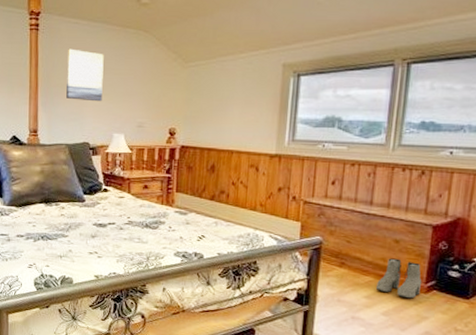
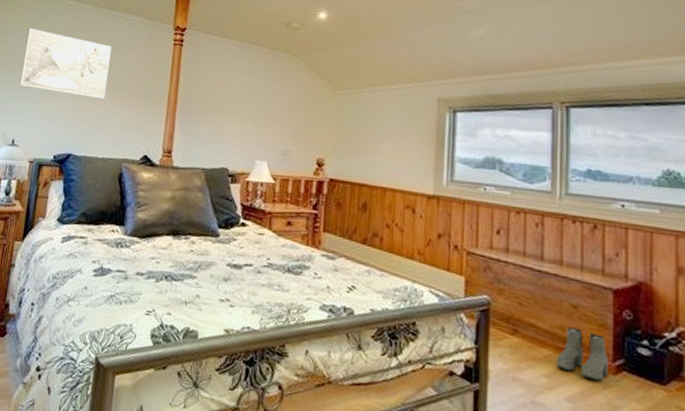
wall art: present [66,48,104,102] -> none [207,67,250,125]

